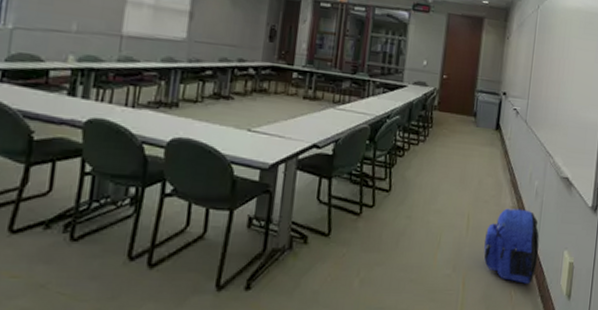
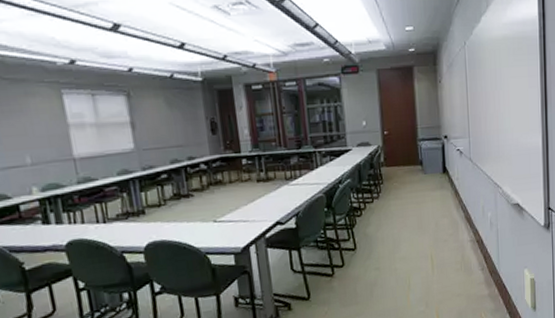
backpack: present [483,208,540,284] -> none [449,240,502,305]

